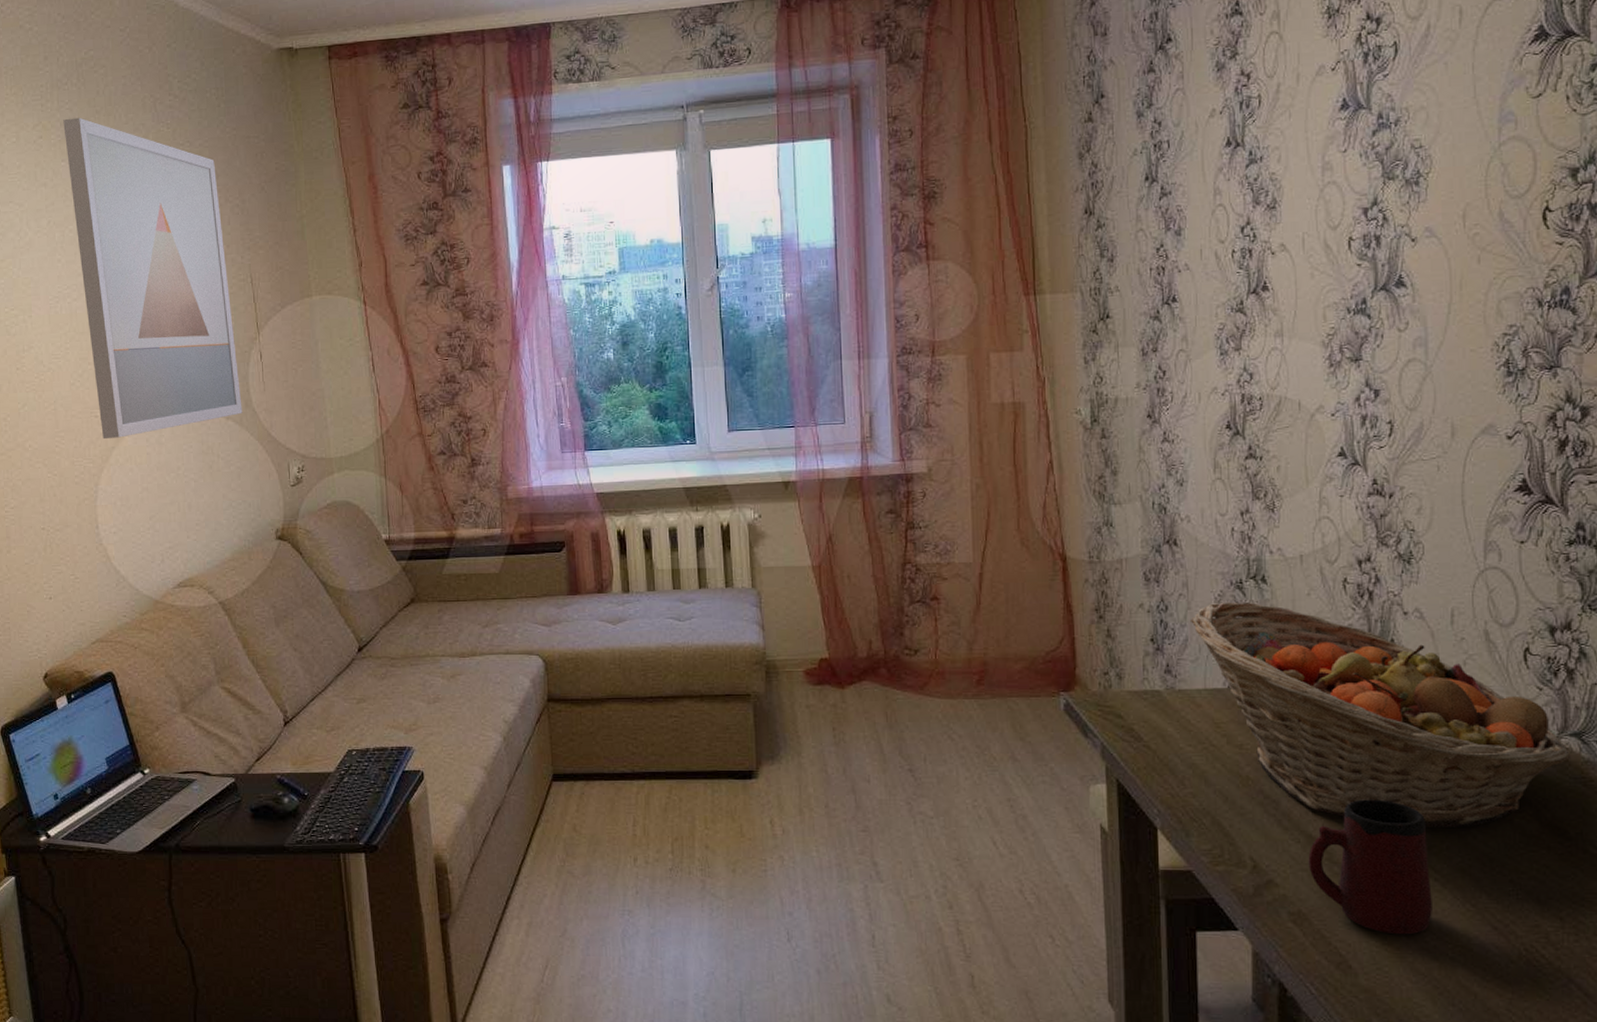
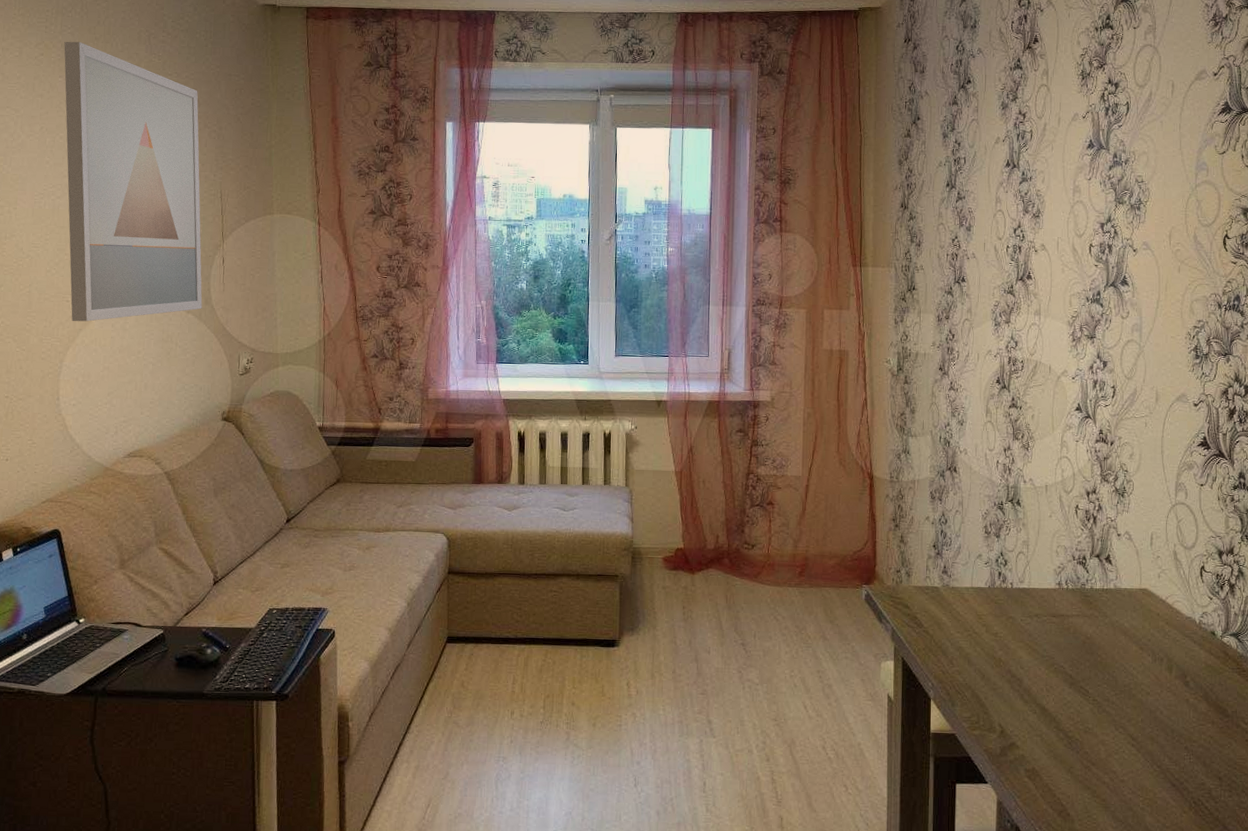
fruit basket: present [1191,602,1570,827] -> none [964,519,1230,705]
mug: present [1308,799,1432,935] -> none [1041,680,1130,789]

